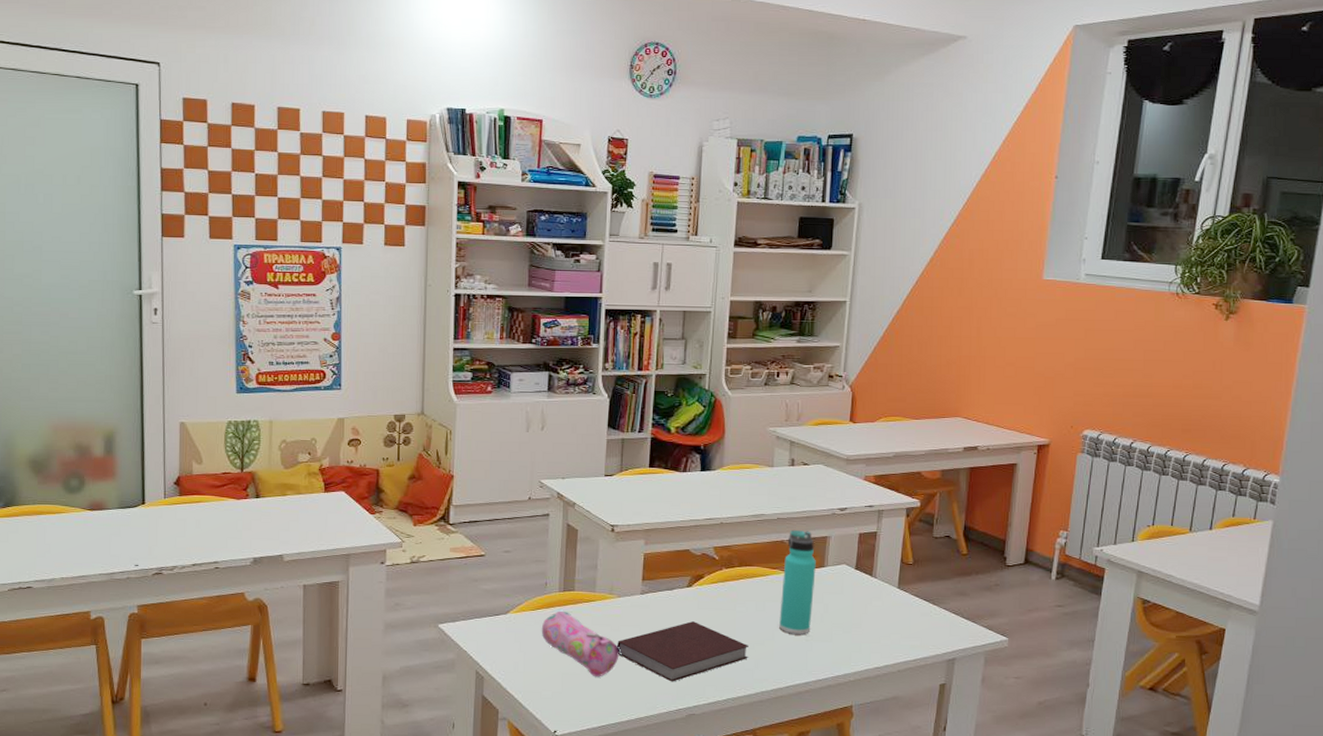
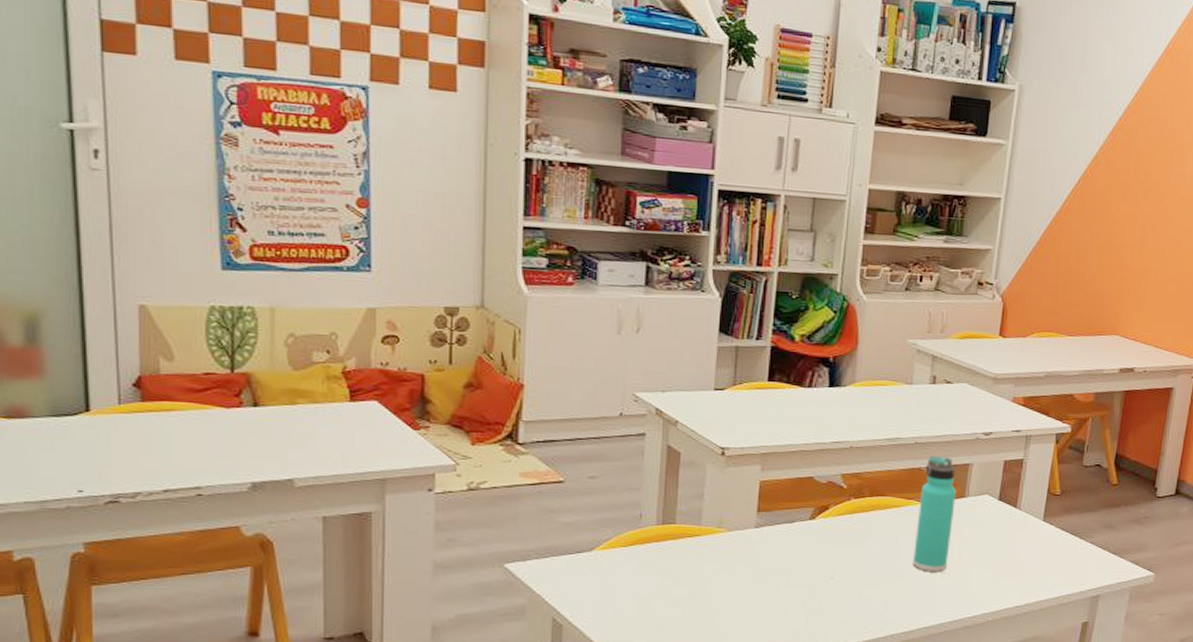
pencil case: present [541,610,622,677] -> none [634,547,732,623]
notebook: present [617,621,749,682] -> none [726,558,878,626]

